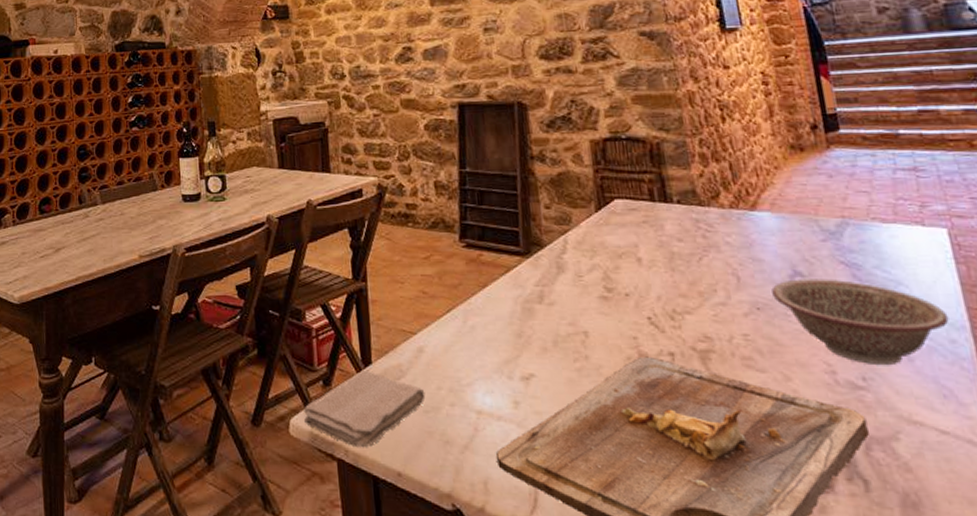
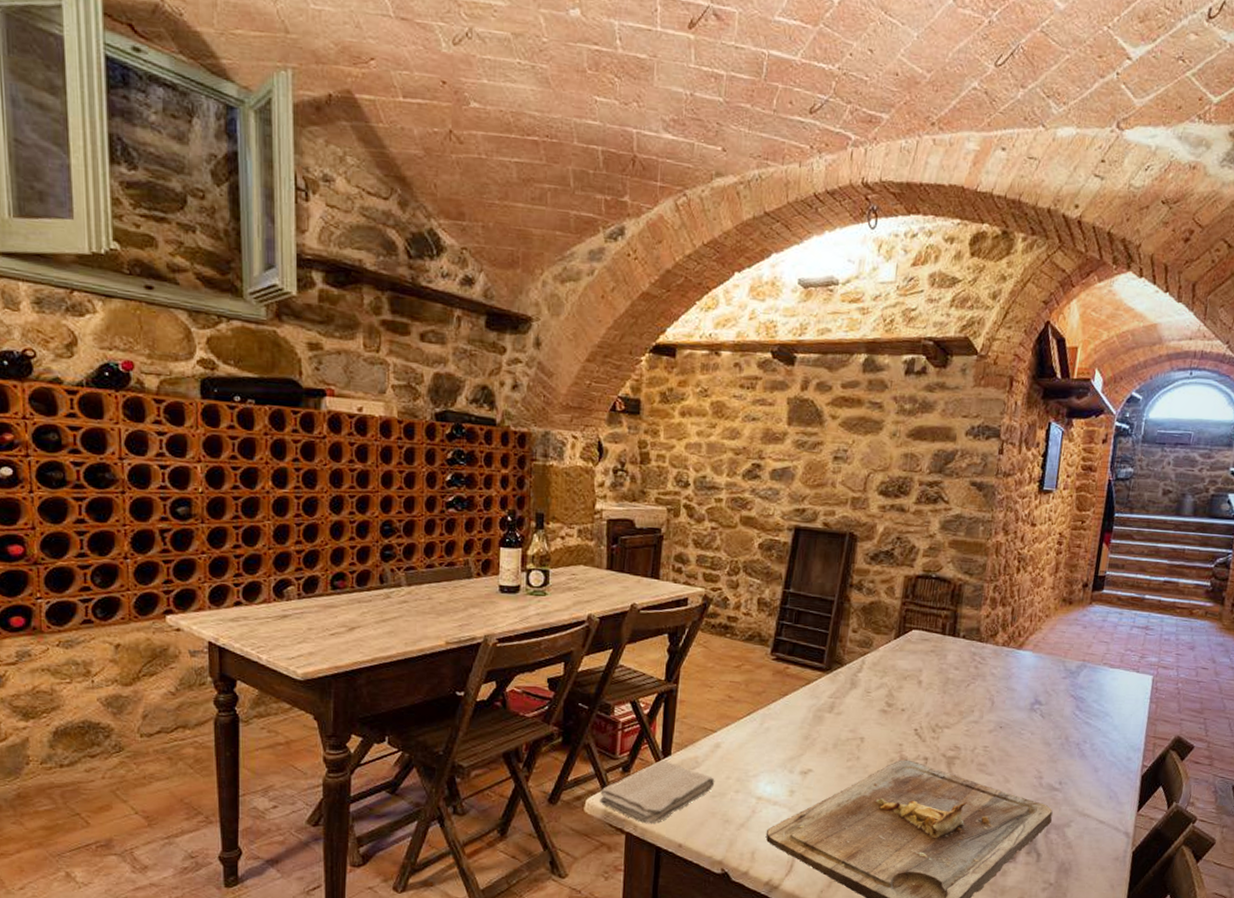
decorative bowl: present [772,279,949,366] -> none [1014,706,1132,774]

